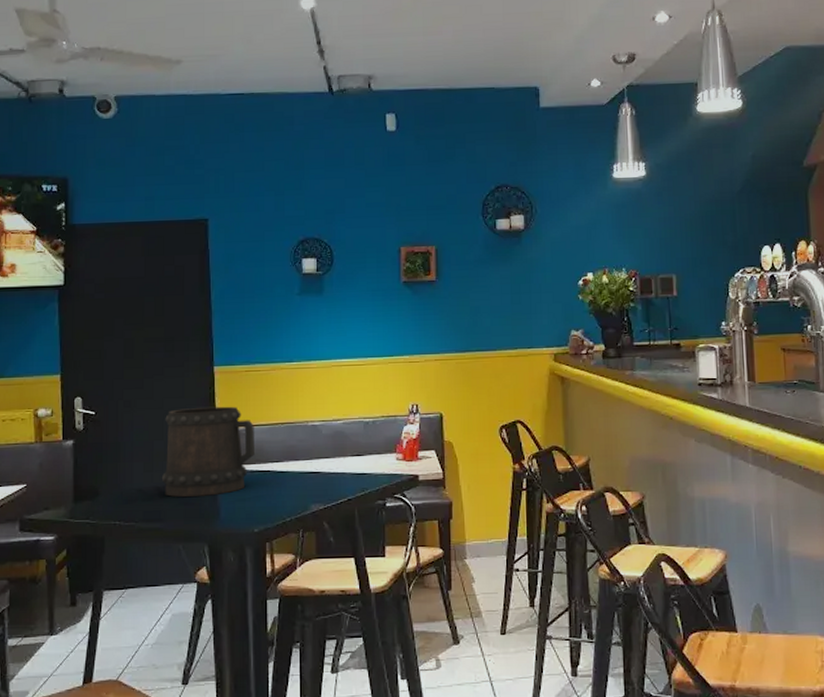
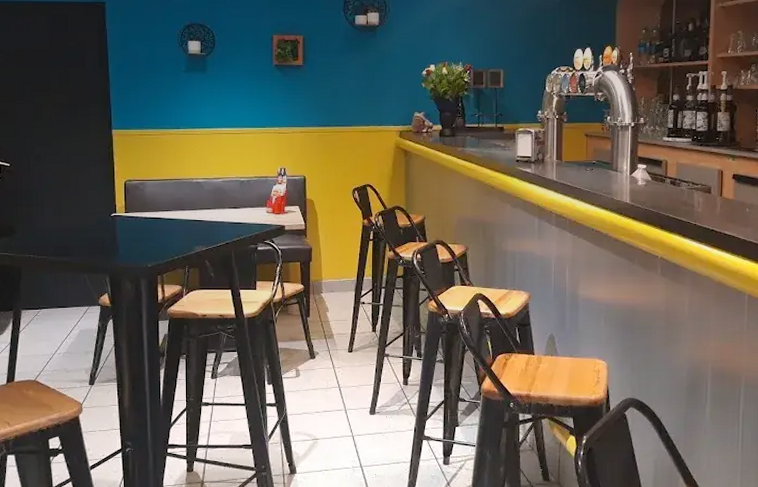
beer mug: present [161,406,254,497] -> none [68,163,147,237]

